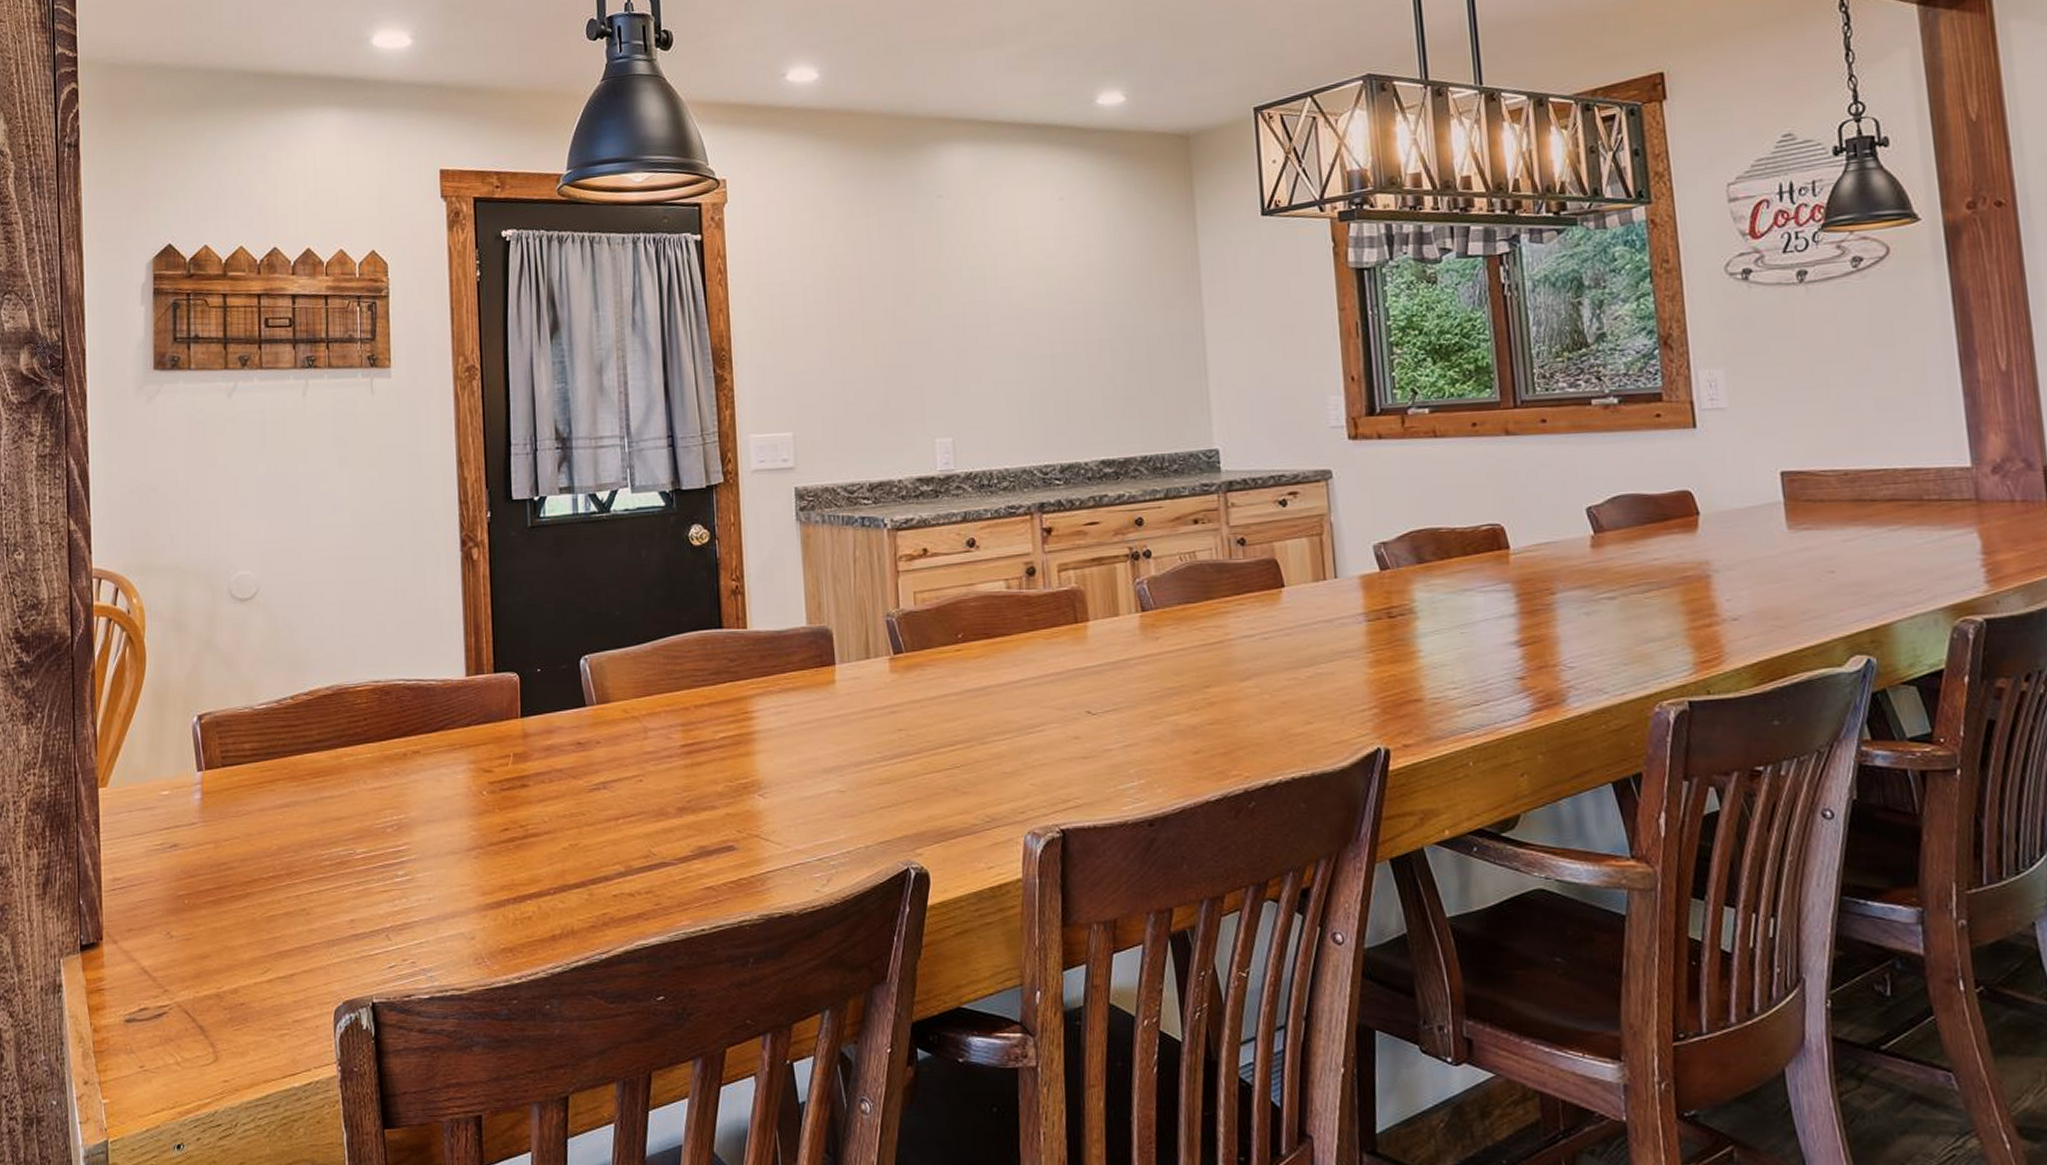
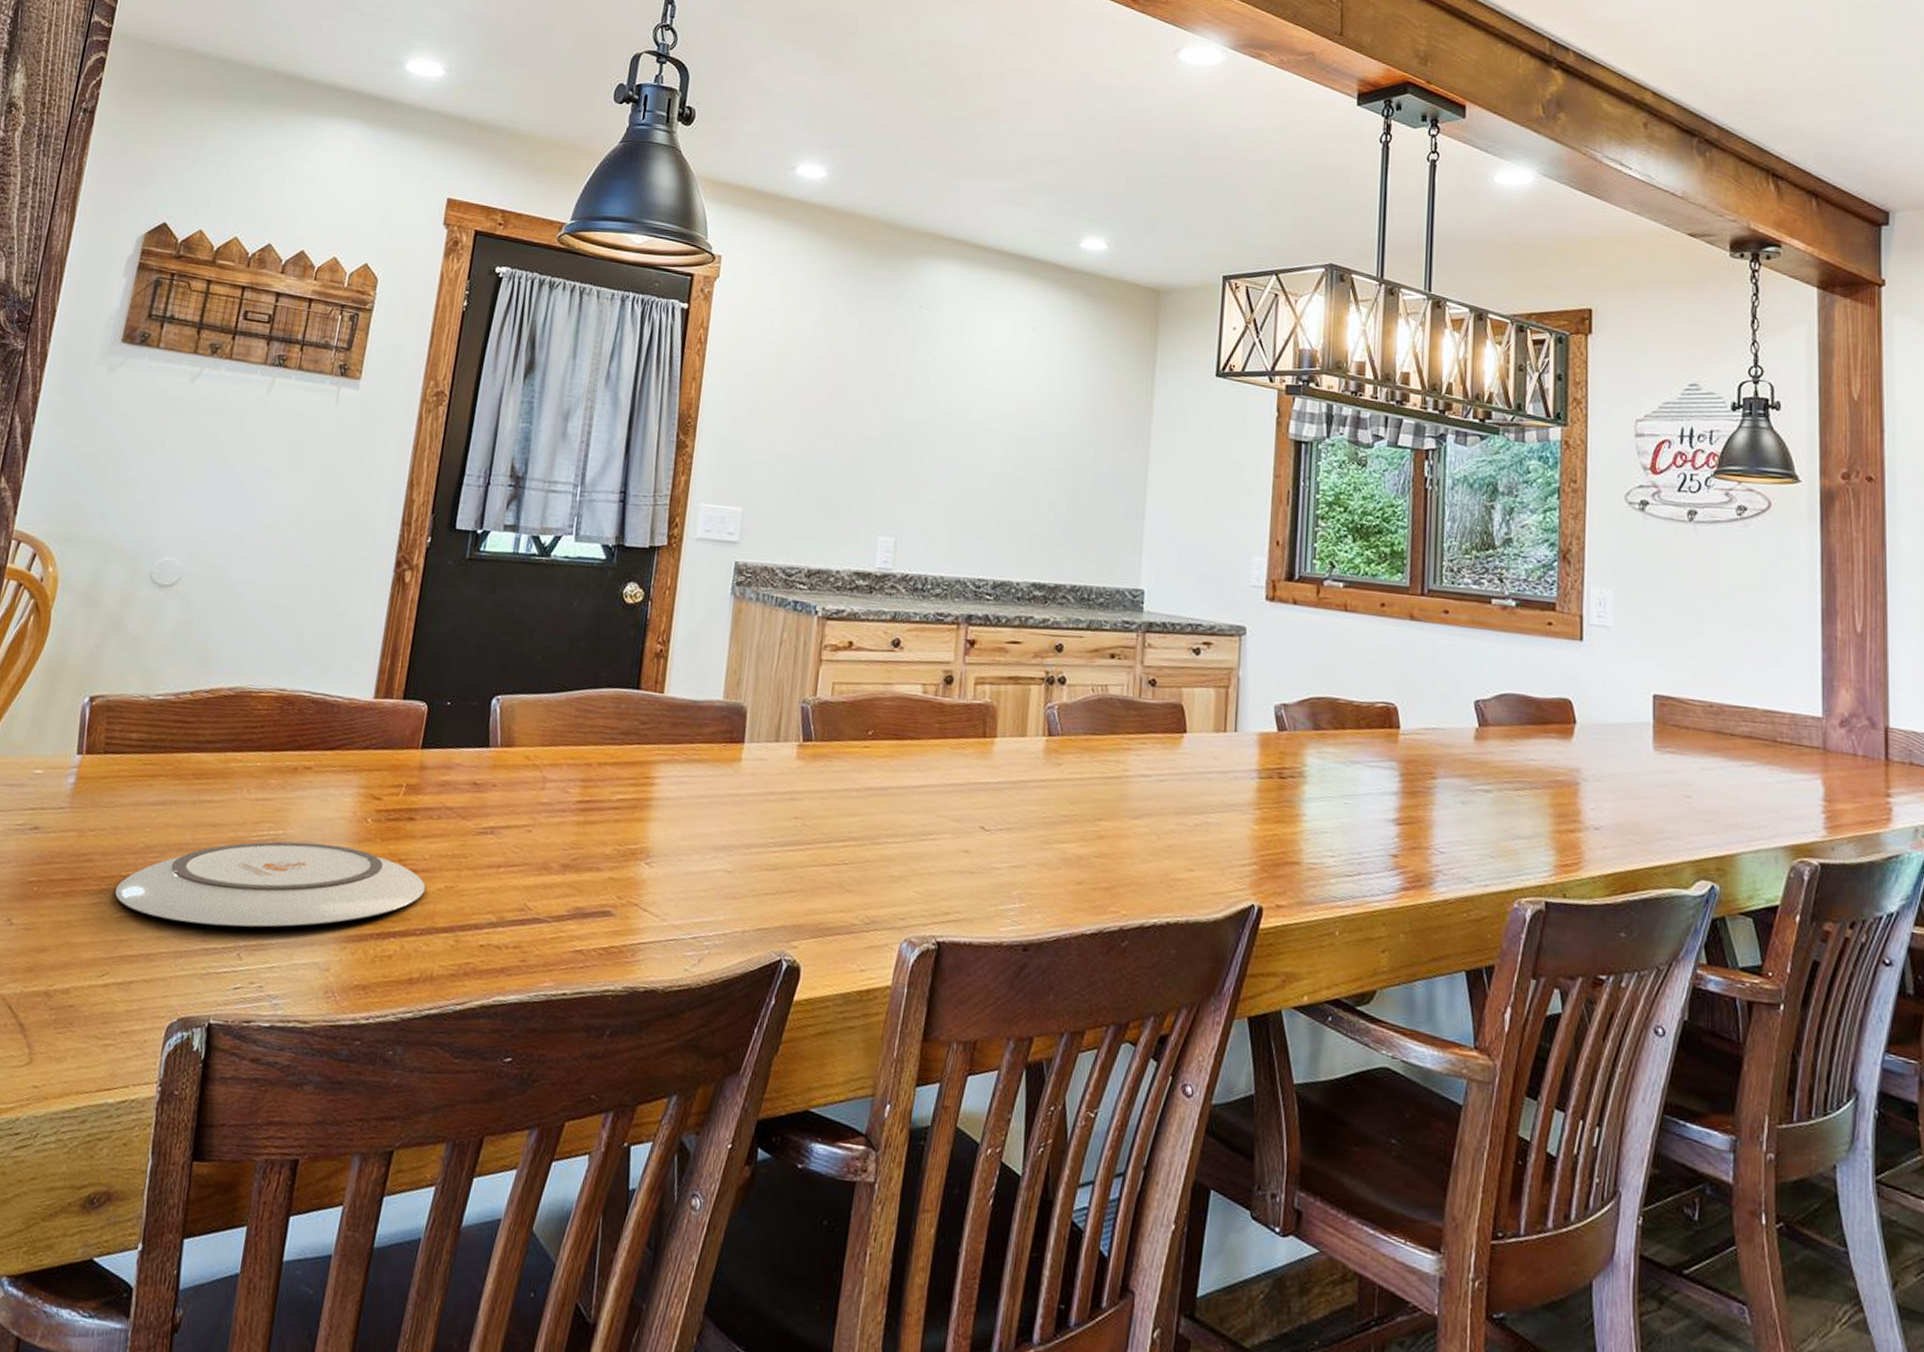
plate: none [261,820,550,913] -> present [115,841,425,928]

